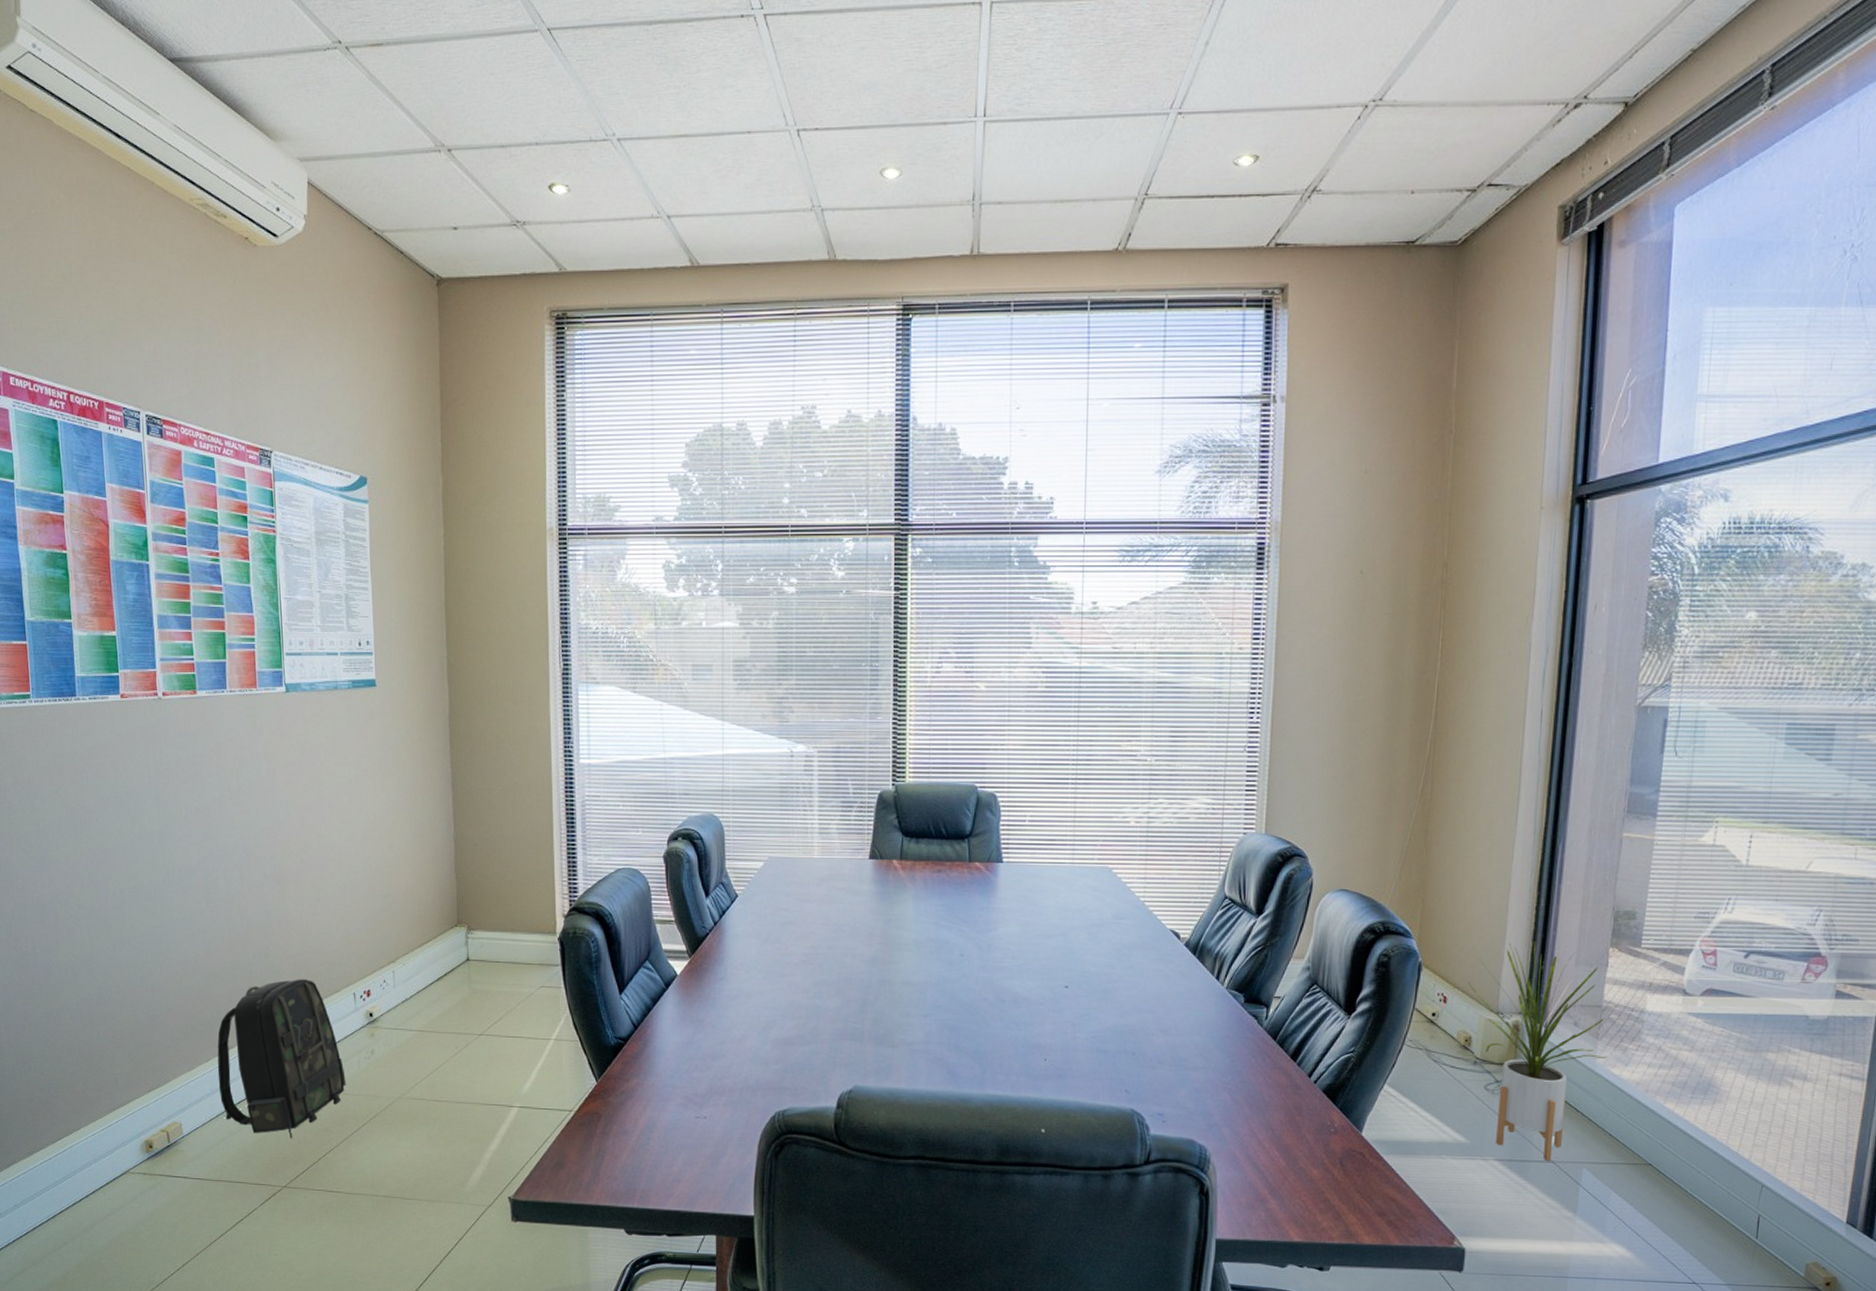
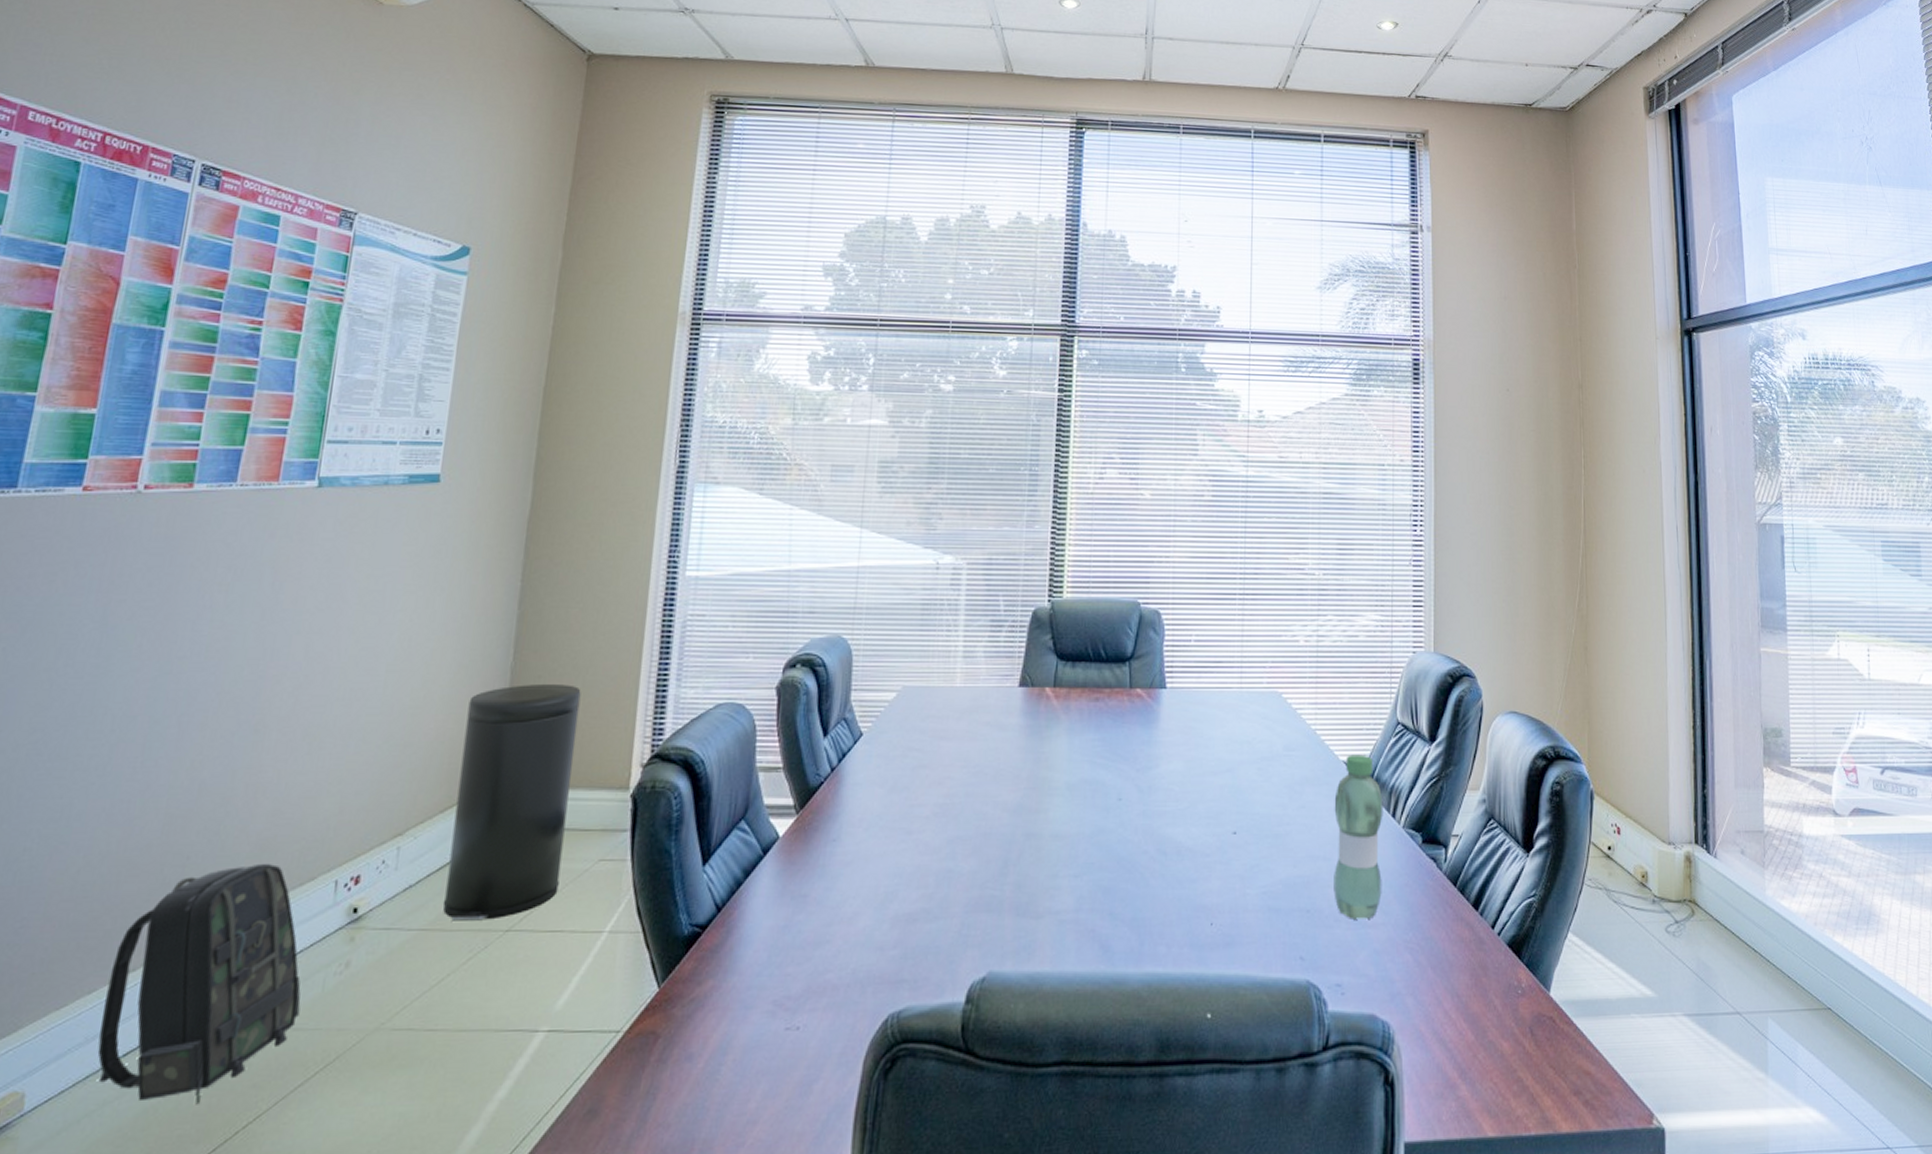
pedal bin: none [426,851,513,1026] -> present [442,685,581,921]
water bottle: none [1158,924,1208,1063] -> present [1334,754,1383,919]
house plant: present [1466,941,1608,1161] -> none [1637,763,1776,1012]

